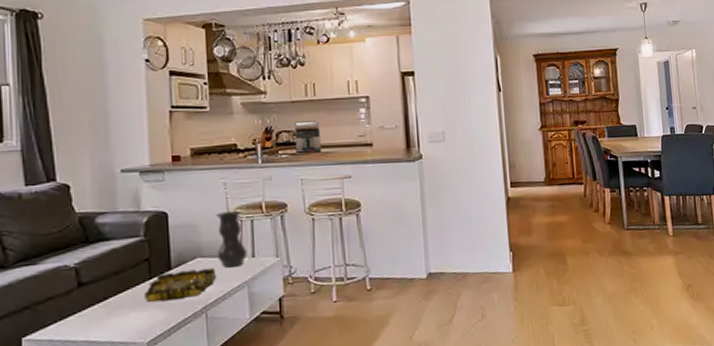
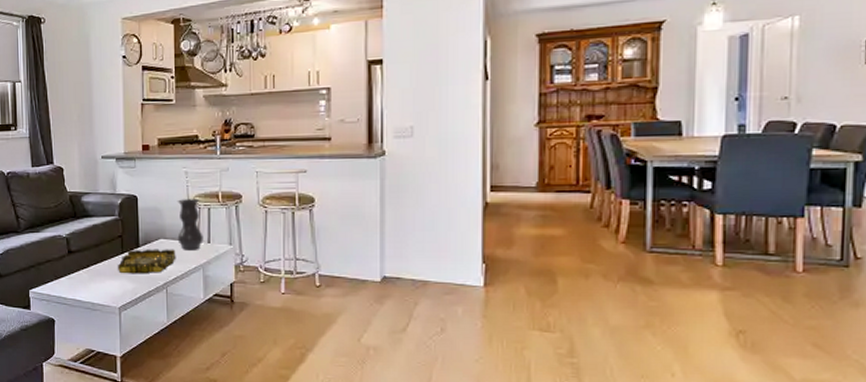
coffee maker: present [293,120,322,155] -> none [251,113,278,147]

